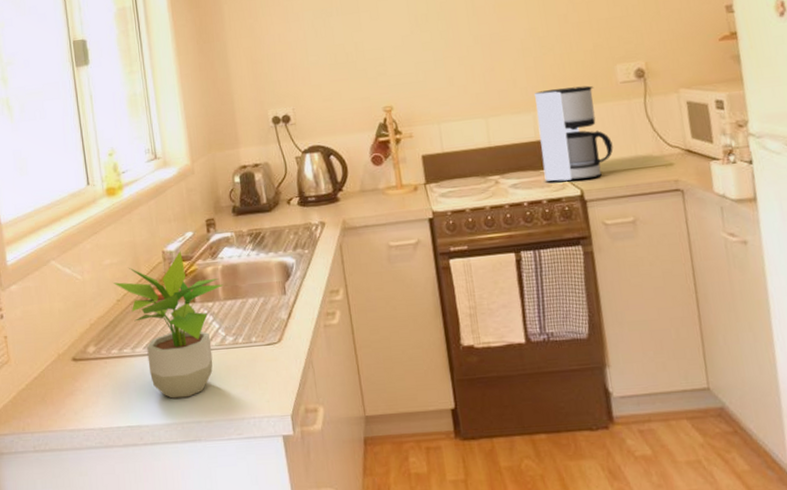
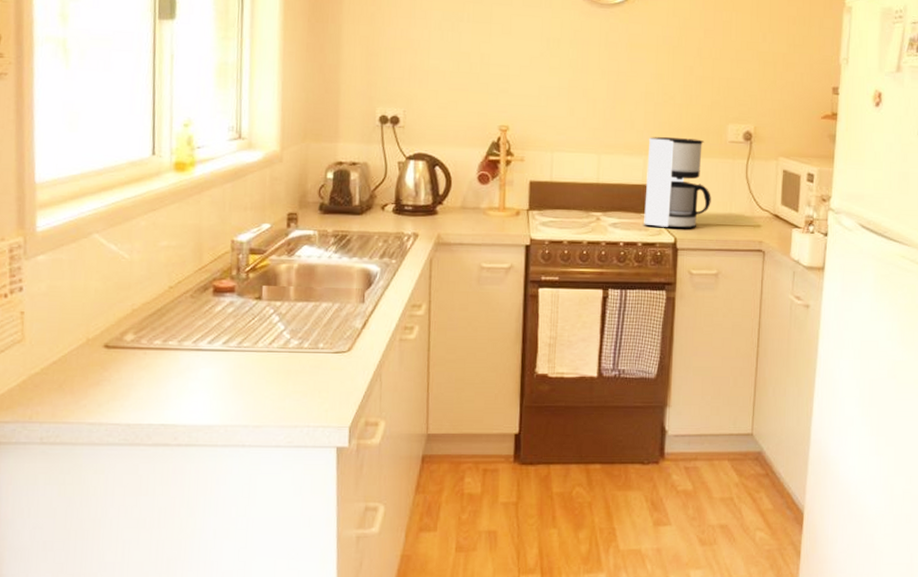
potted plant: present [113,251,223,399] -> none [167,243,297,399]

